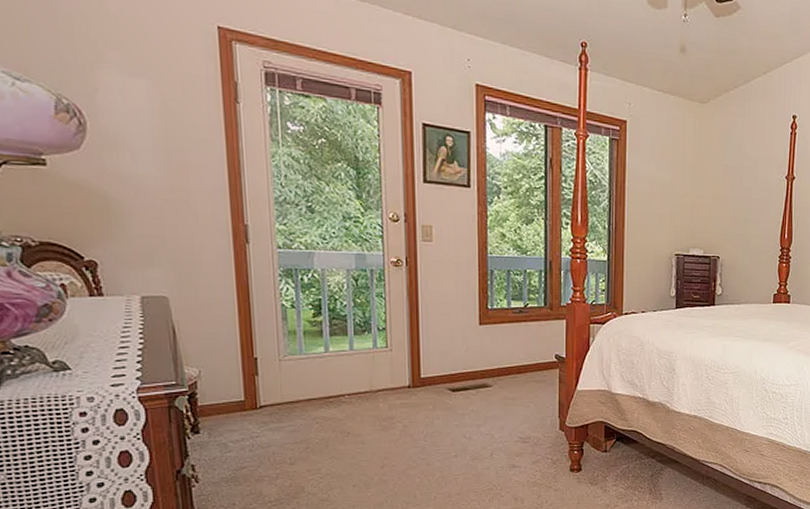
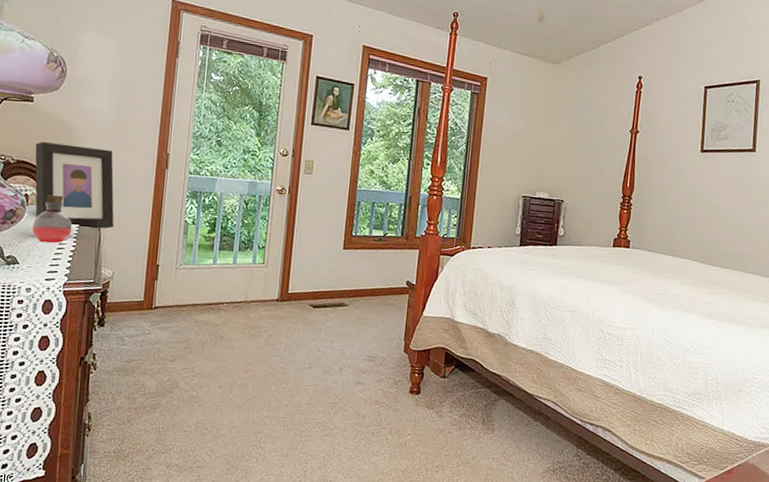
picture frame: none [62,216,190,322] -> present [35,141,114,229]
perfume bottle: none [78,283,135,342] -> present [31,195,72,244]

